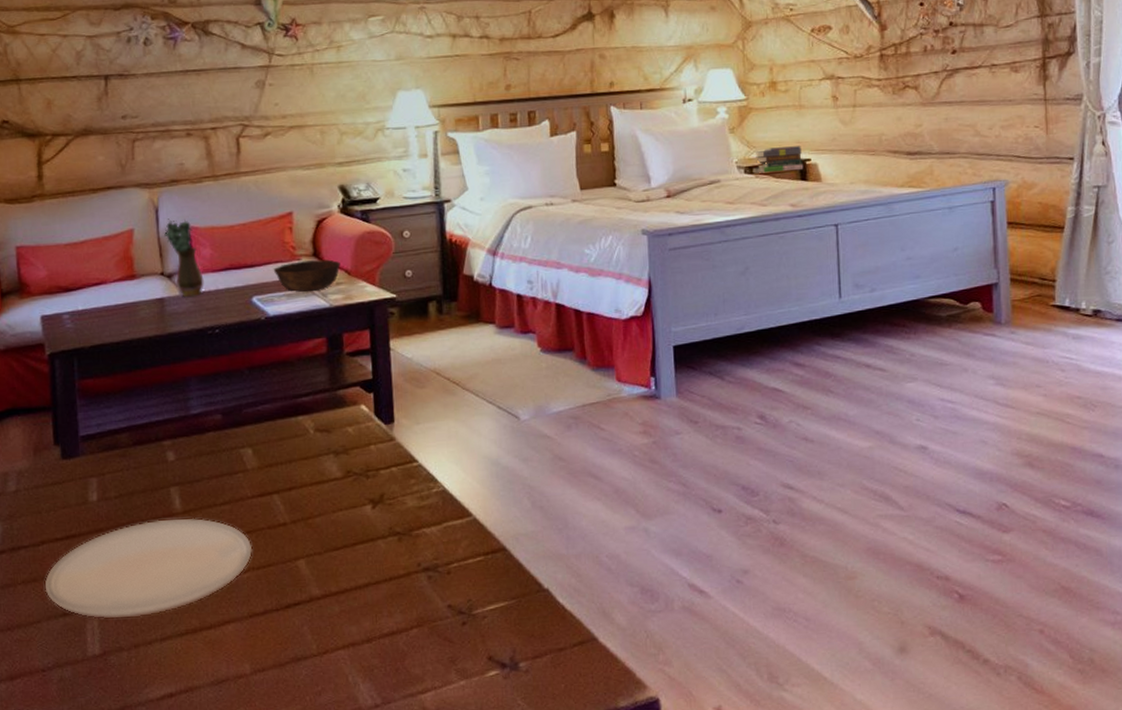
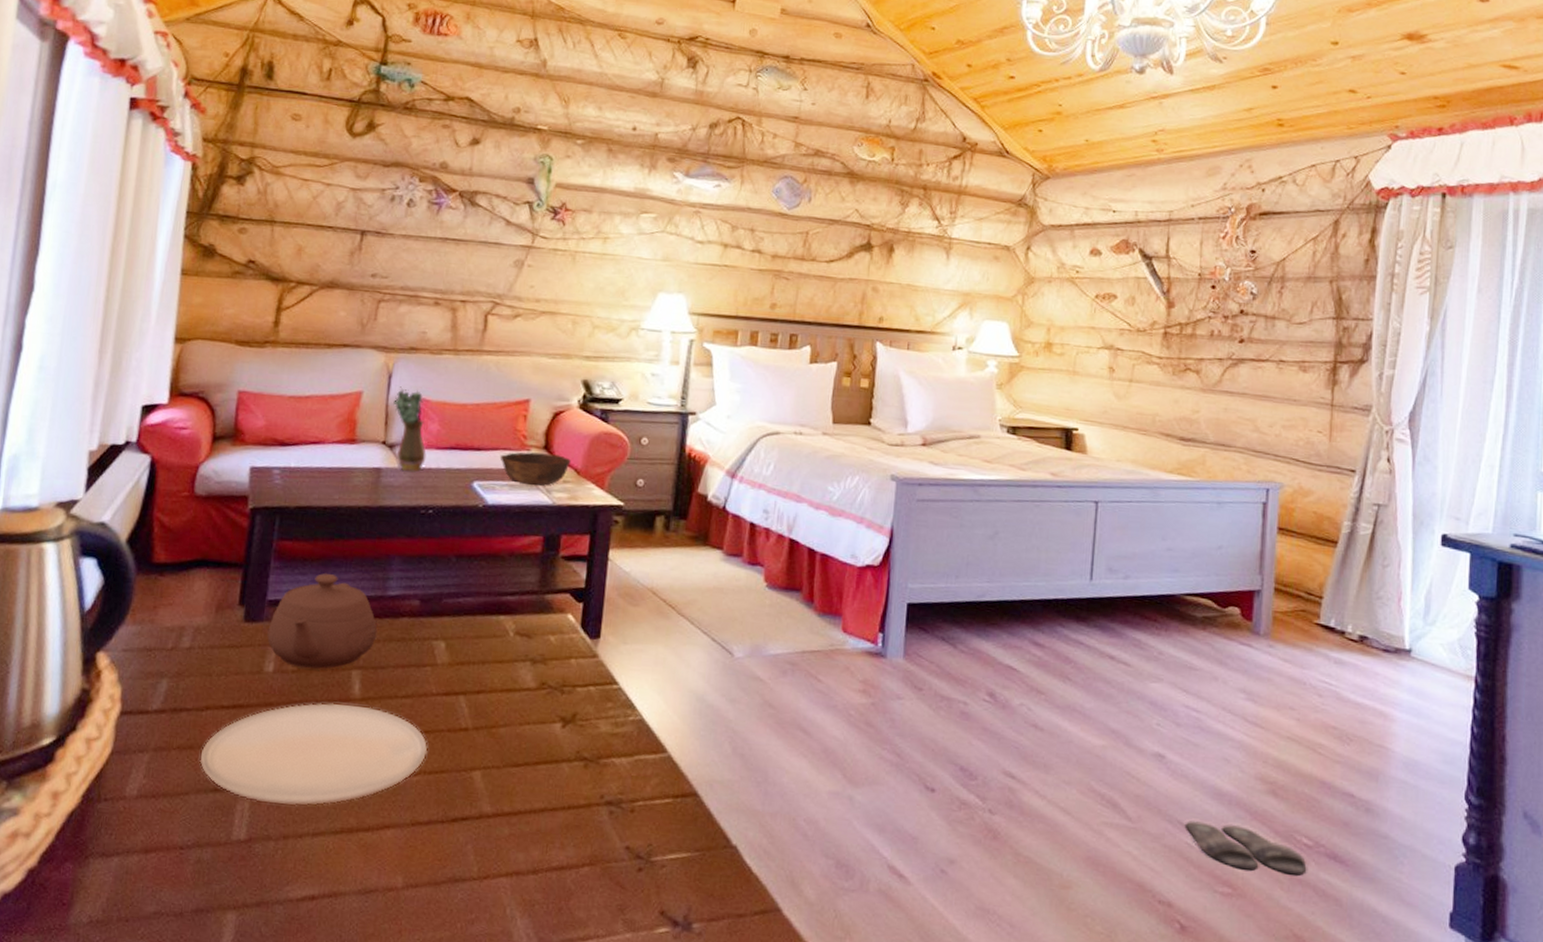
teapot: none [85,402,188,493] -> present [267,572,378,670]
books: present [752,146,804,174] -> none [1015,410,1070,439]
slippers: none [953,498,1066,538] -> present [1186,821,1306,876]

